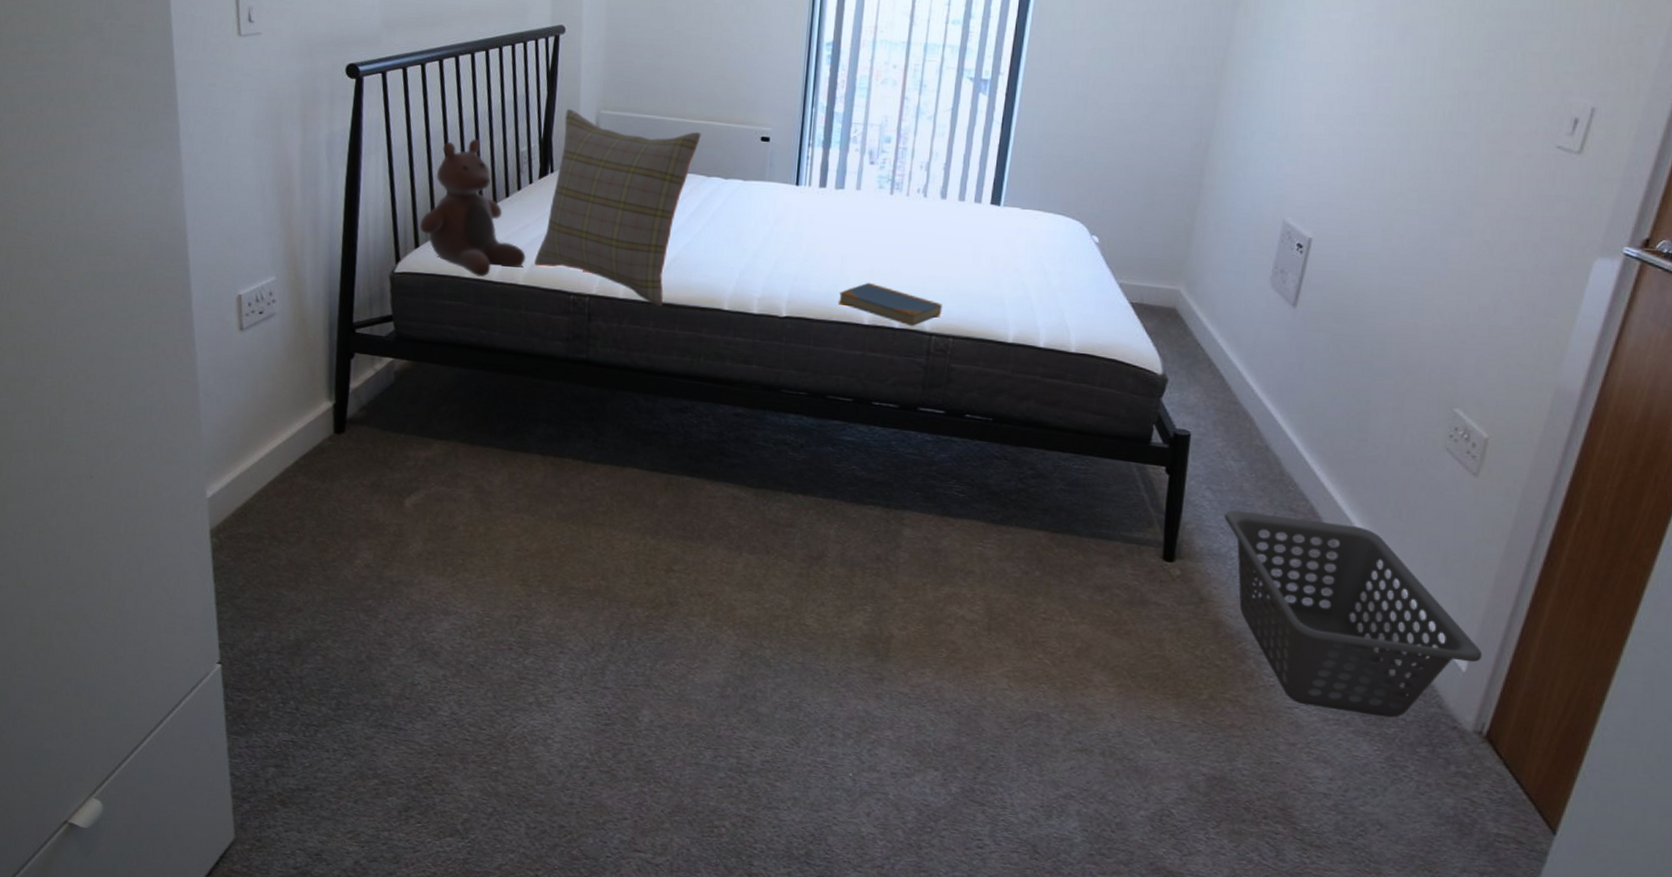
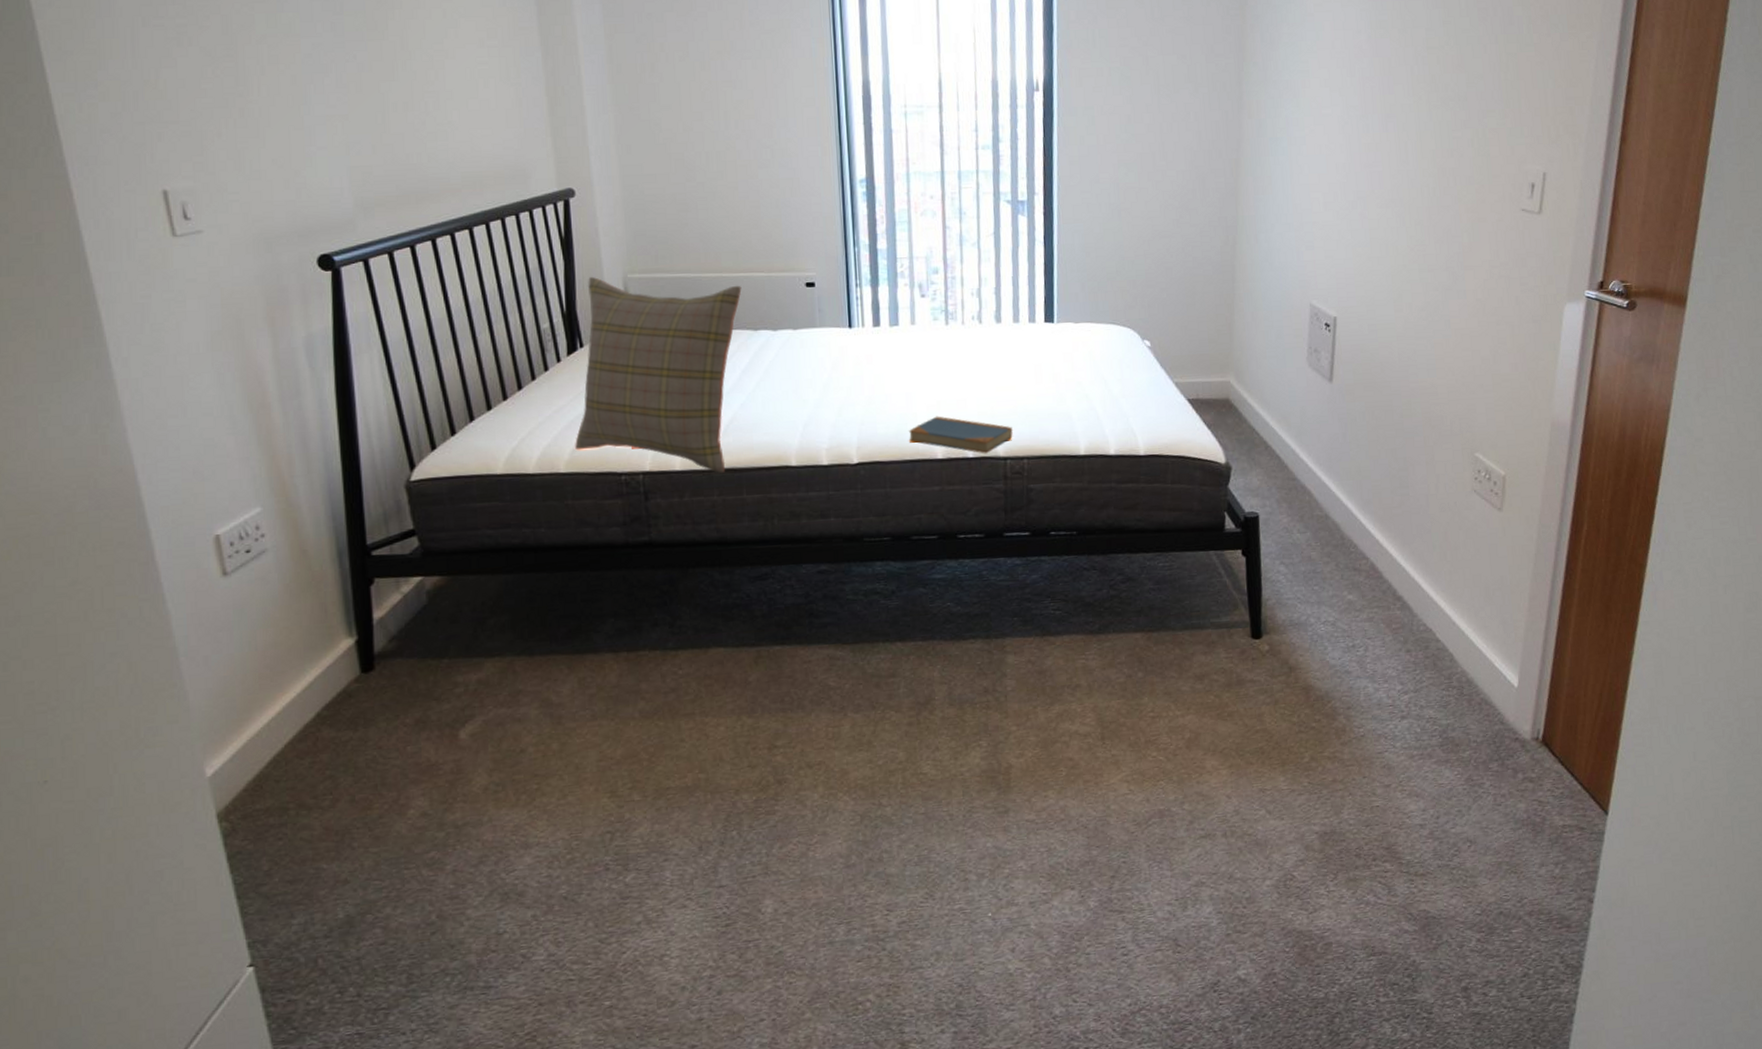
stuffed bear: present [419,138,526,278] -> none [433,320,564,472]
laundry basket: present [1224,510,1483,718] -> none [1299,574,1529,748]

